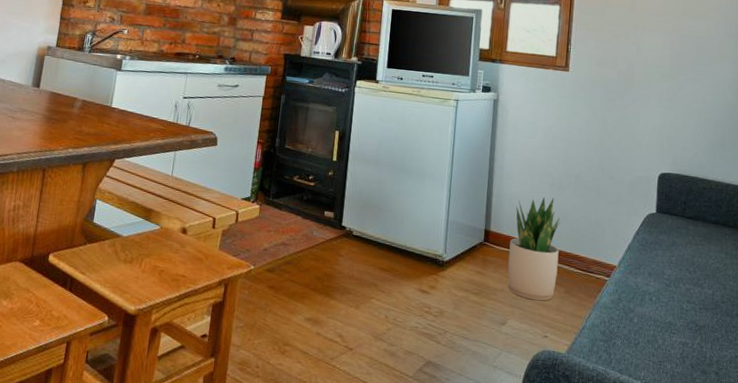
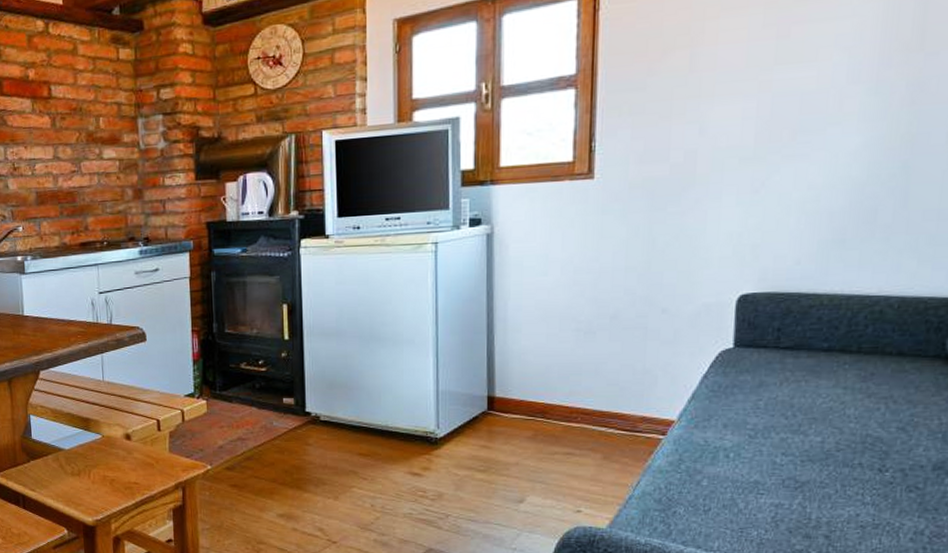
planter: present [507,197,560,301] -> none [522,347,592,472]

